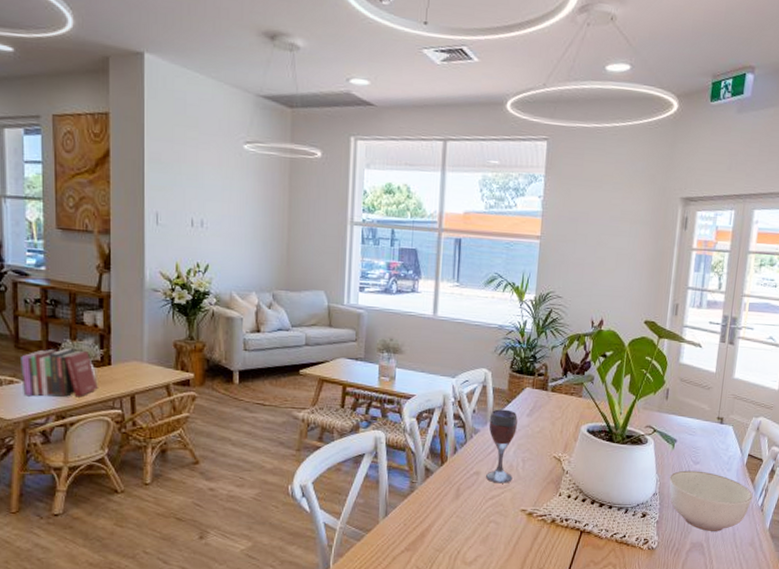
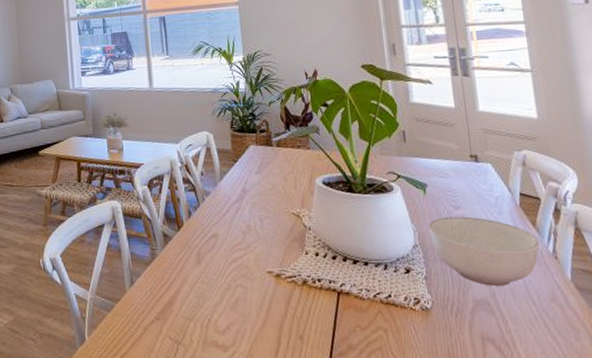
cup: present [486,409,518,484] -> none [218,169,253,245]

